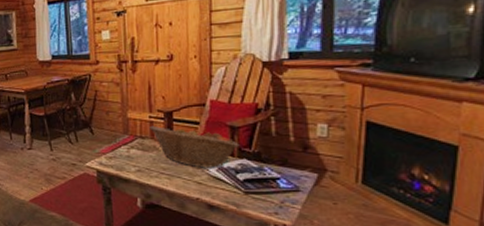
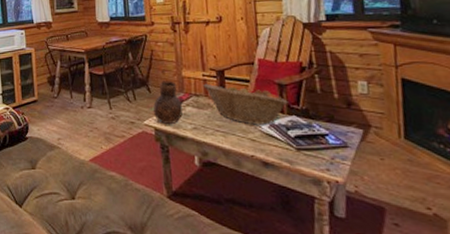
vase: none [96,122,129,166] -> present [153,81,184,124]

